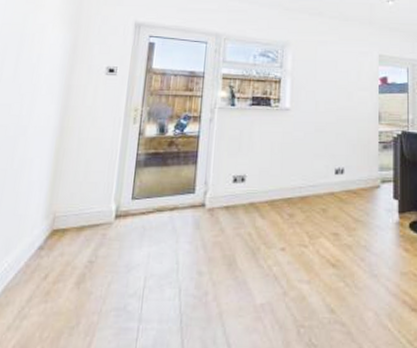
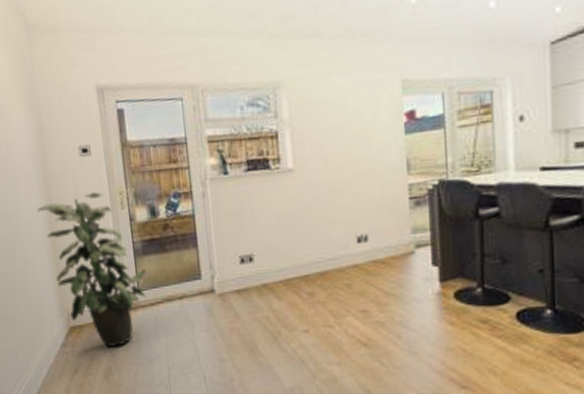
indoor plant: none [51,106,145,254] -> present [37,191,147,348]

